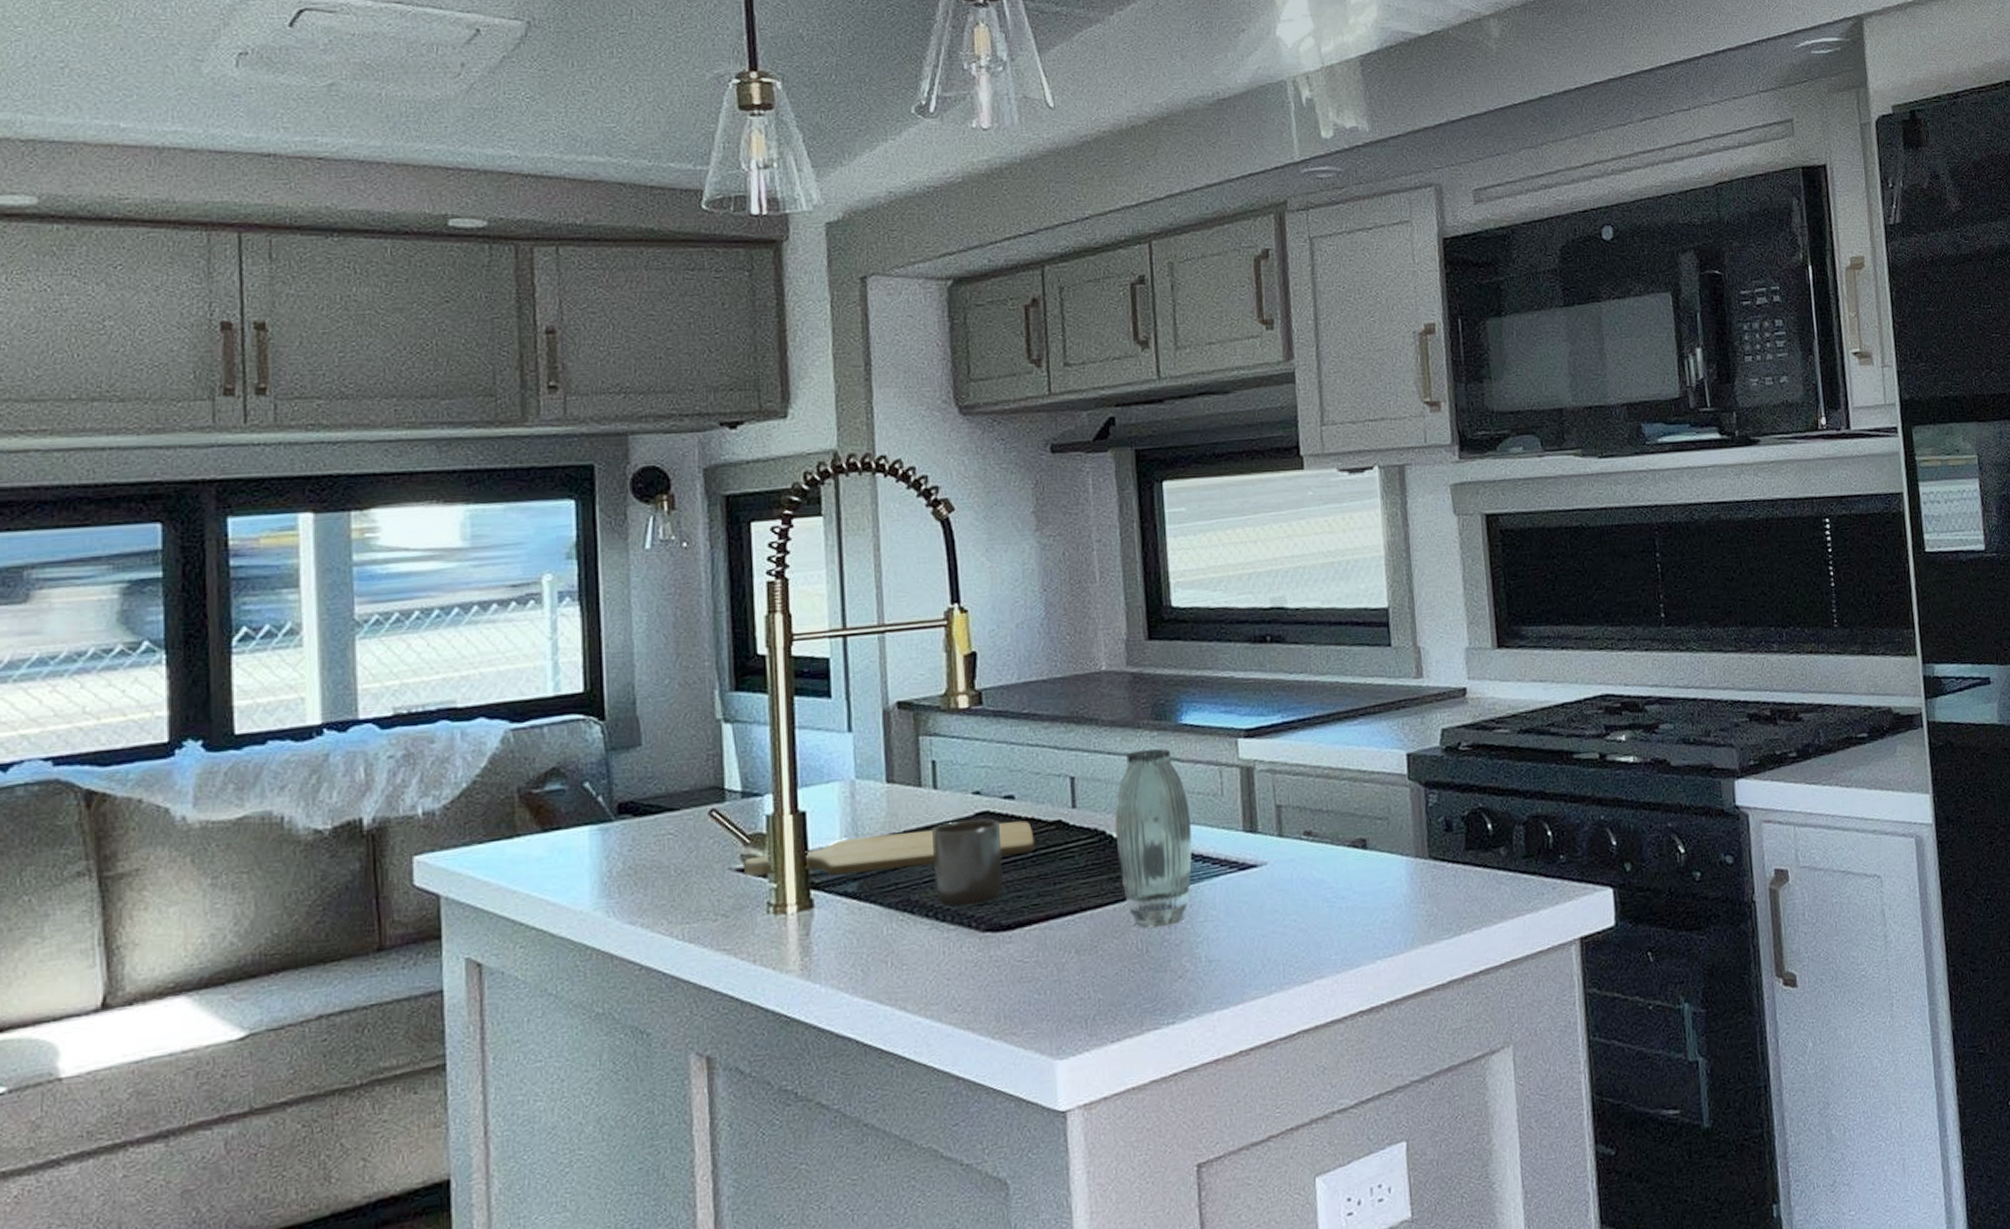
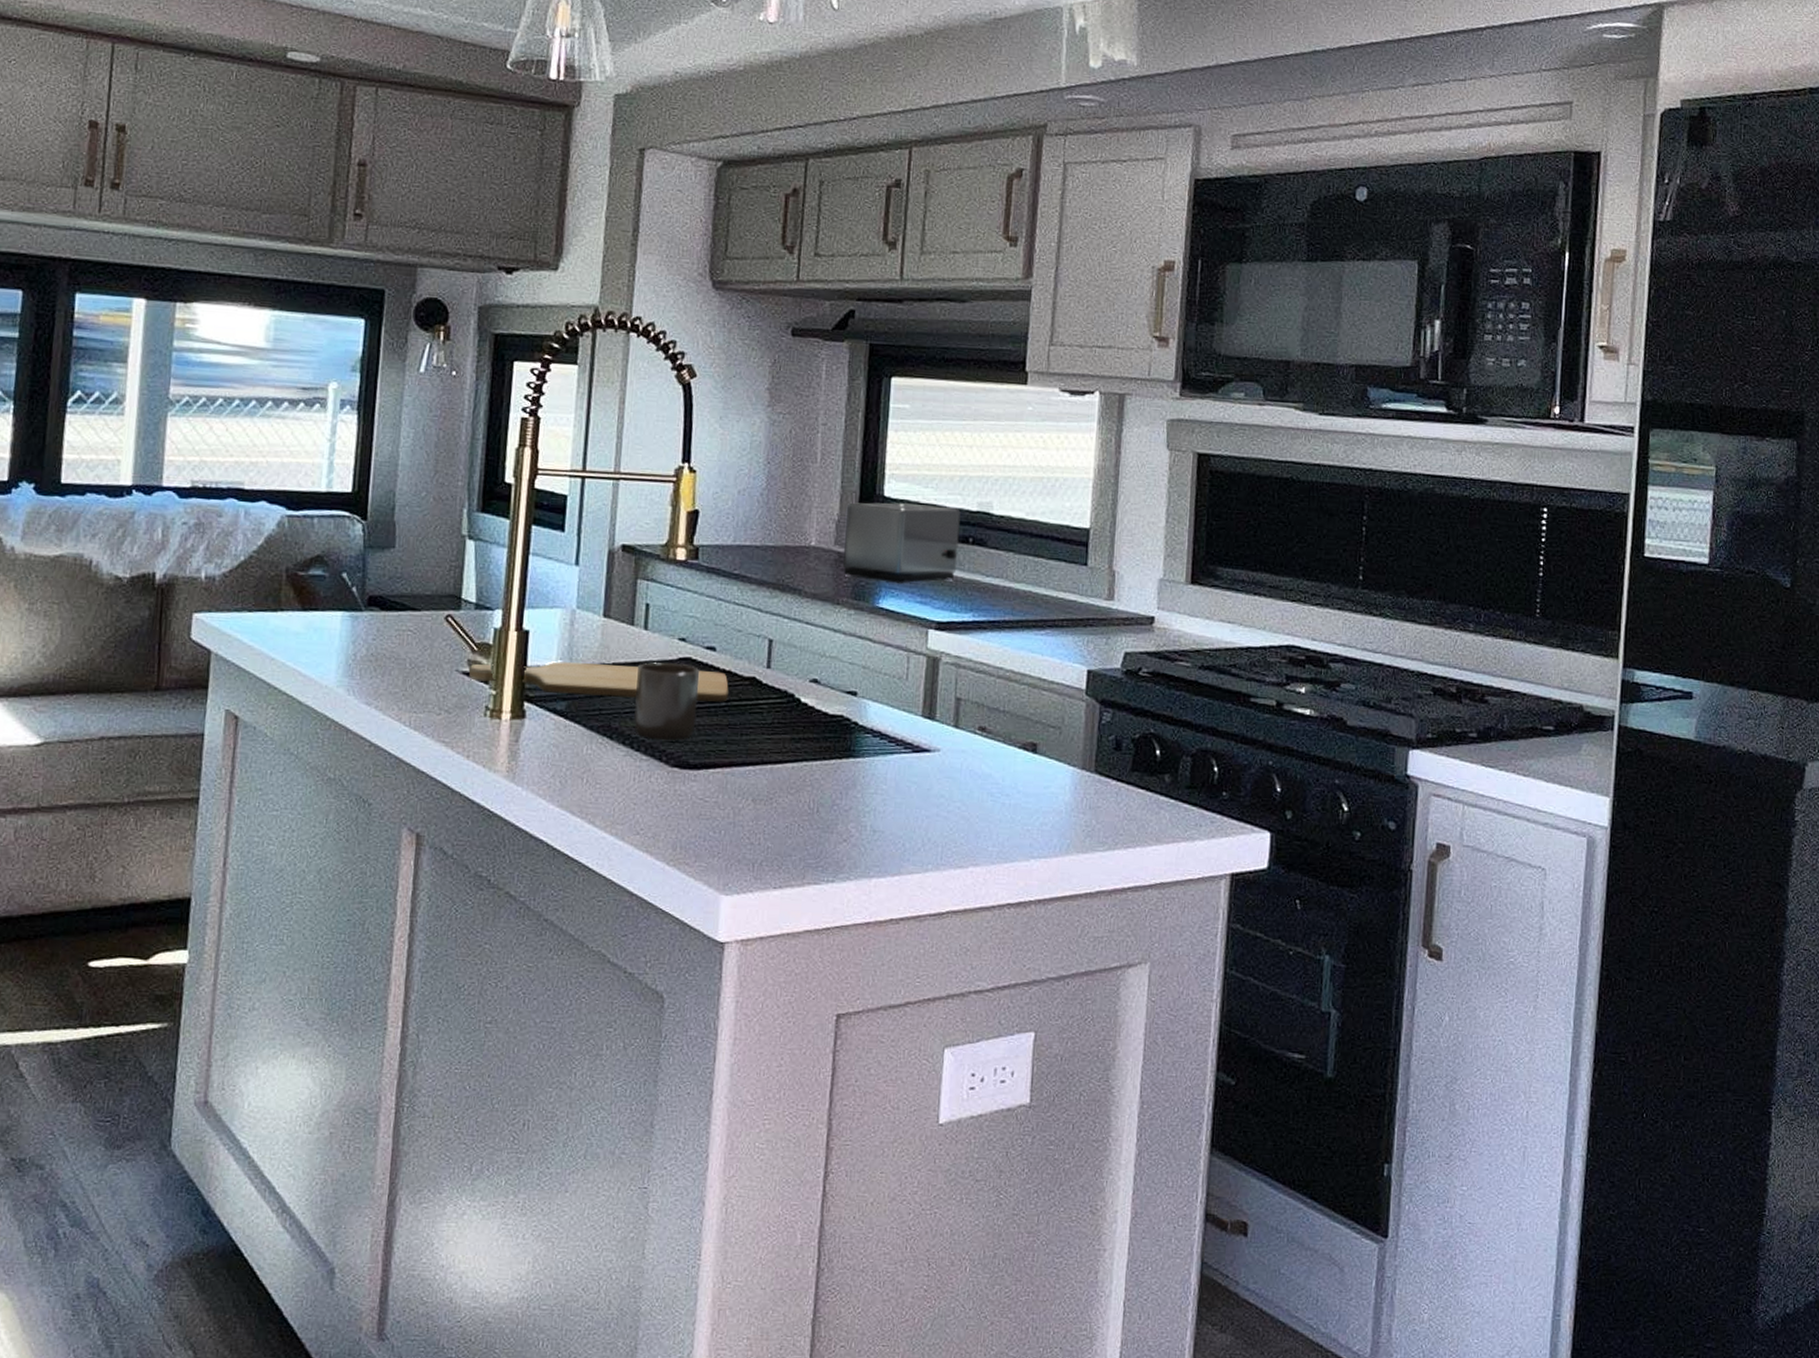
vase: present [1115,748,1192,928] -> none [802,625,875,792]
toaster: none [1134,608,1258,697] -> present [842,502,961,583]

